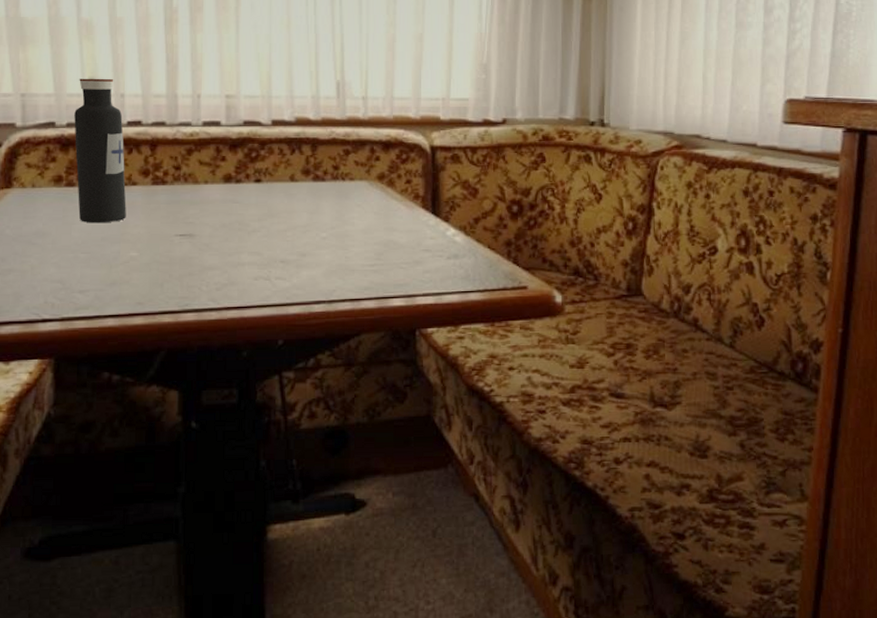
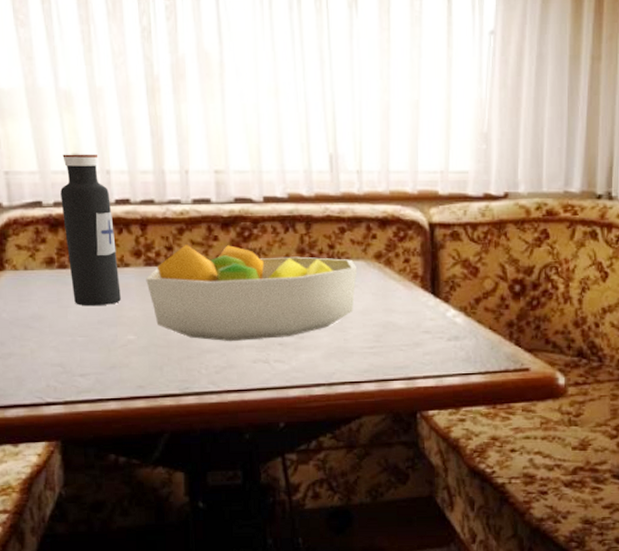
fruit bowl: none [152,163,361,259] -> present [146,243,358,342]

